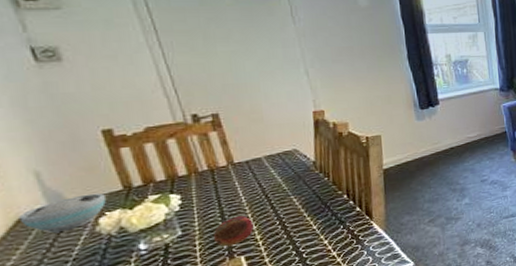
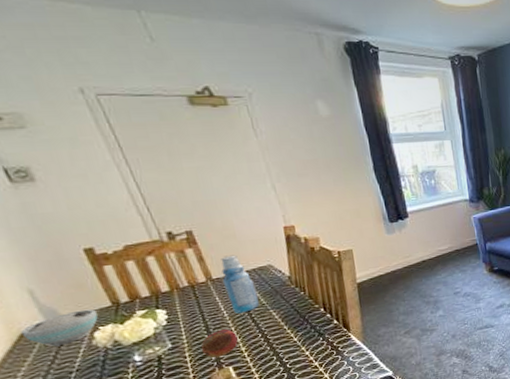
bottle: none [244,138,280,200] -> present [221,255,259,314]

